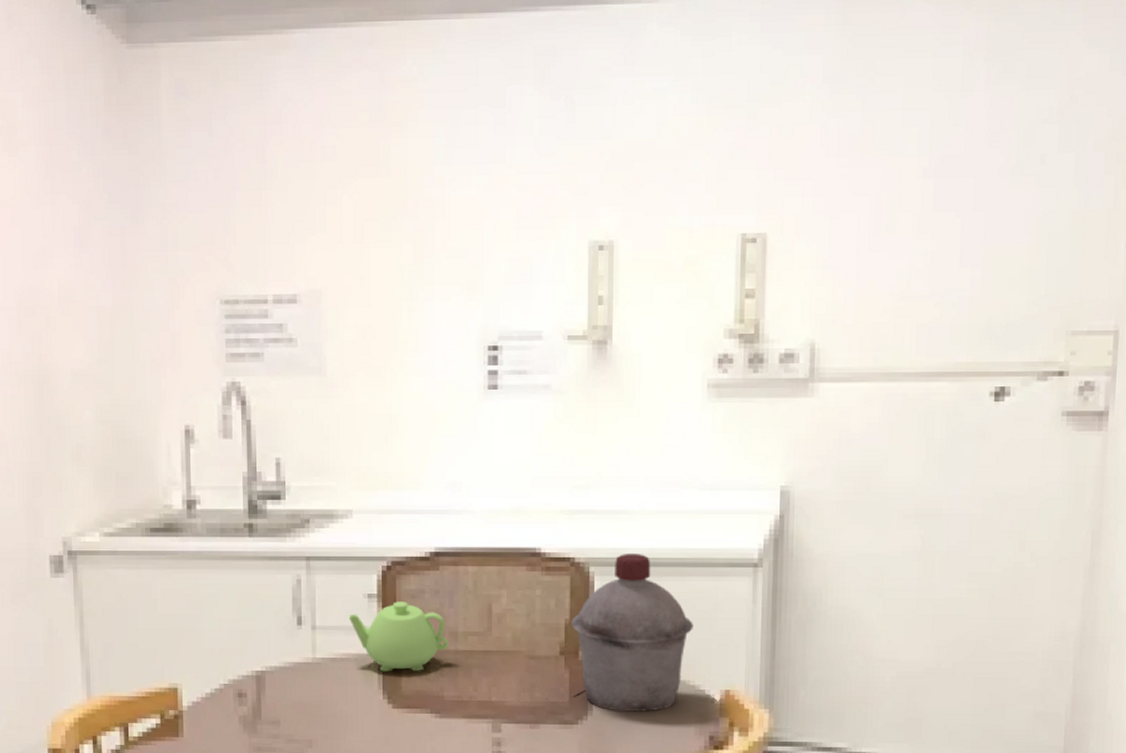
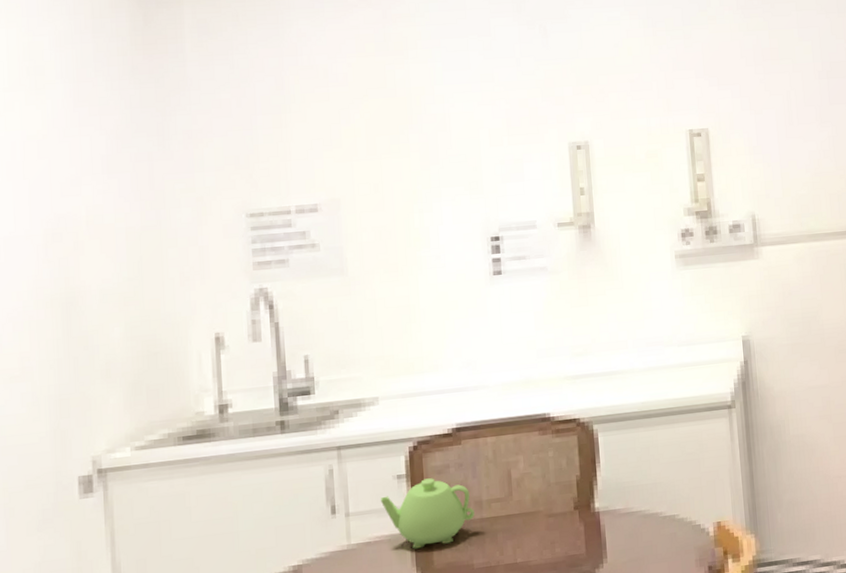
canister: present [571,552,693,712] -> none [582,408,685,555]

